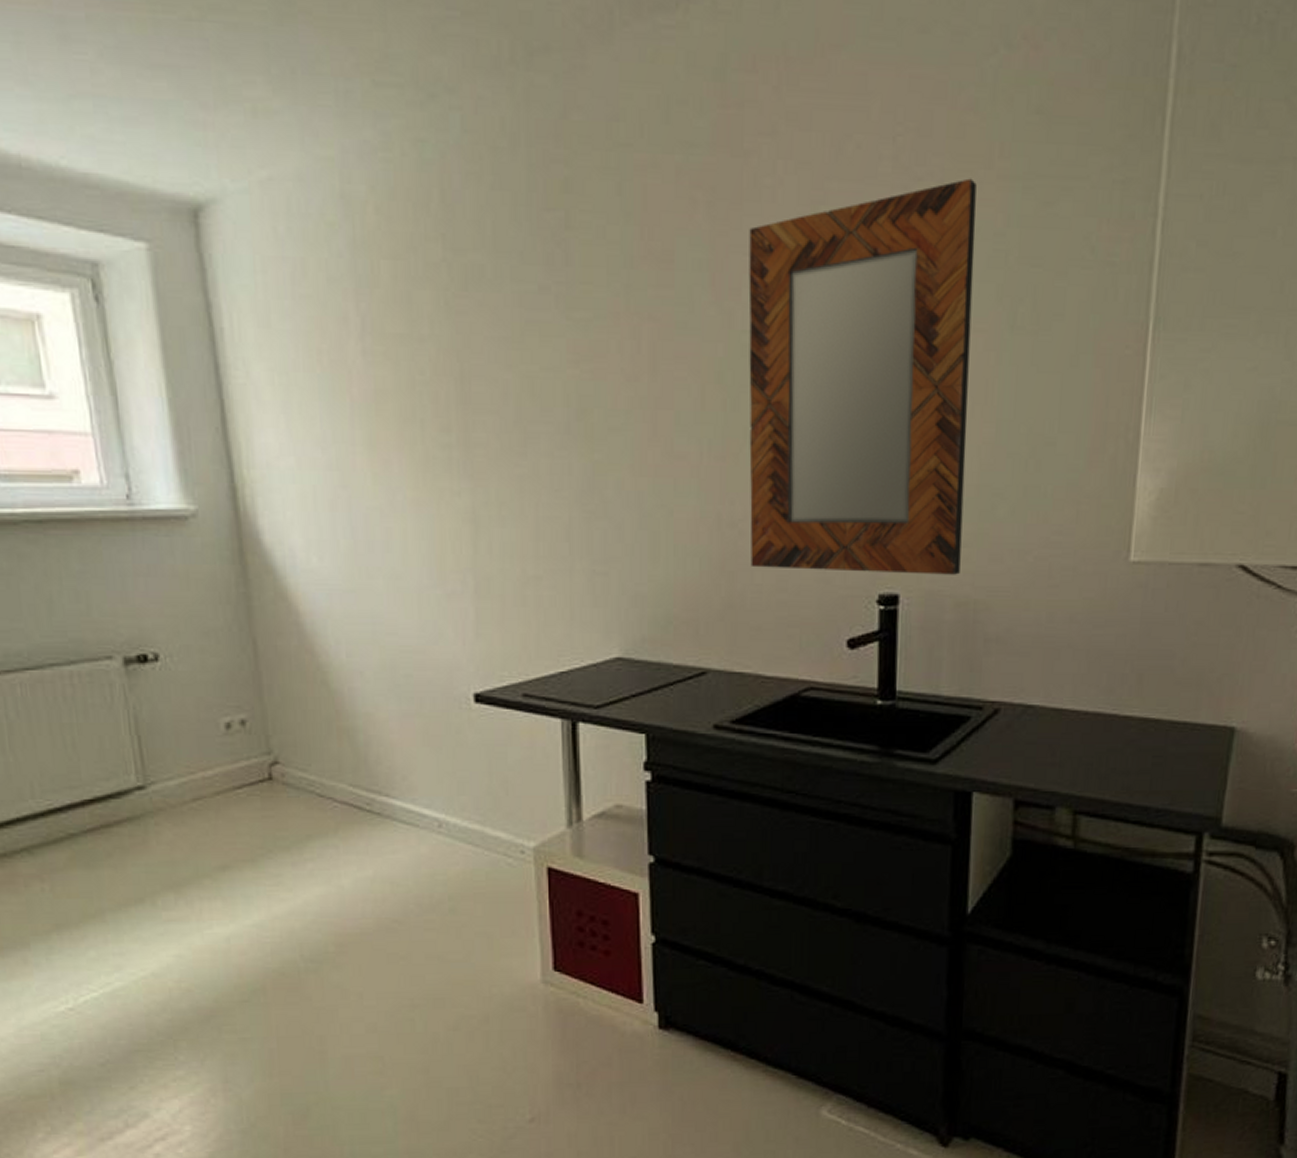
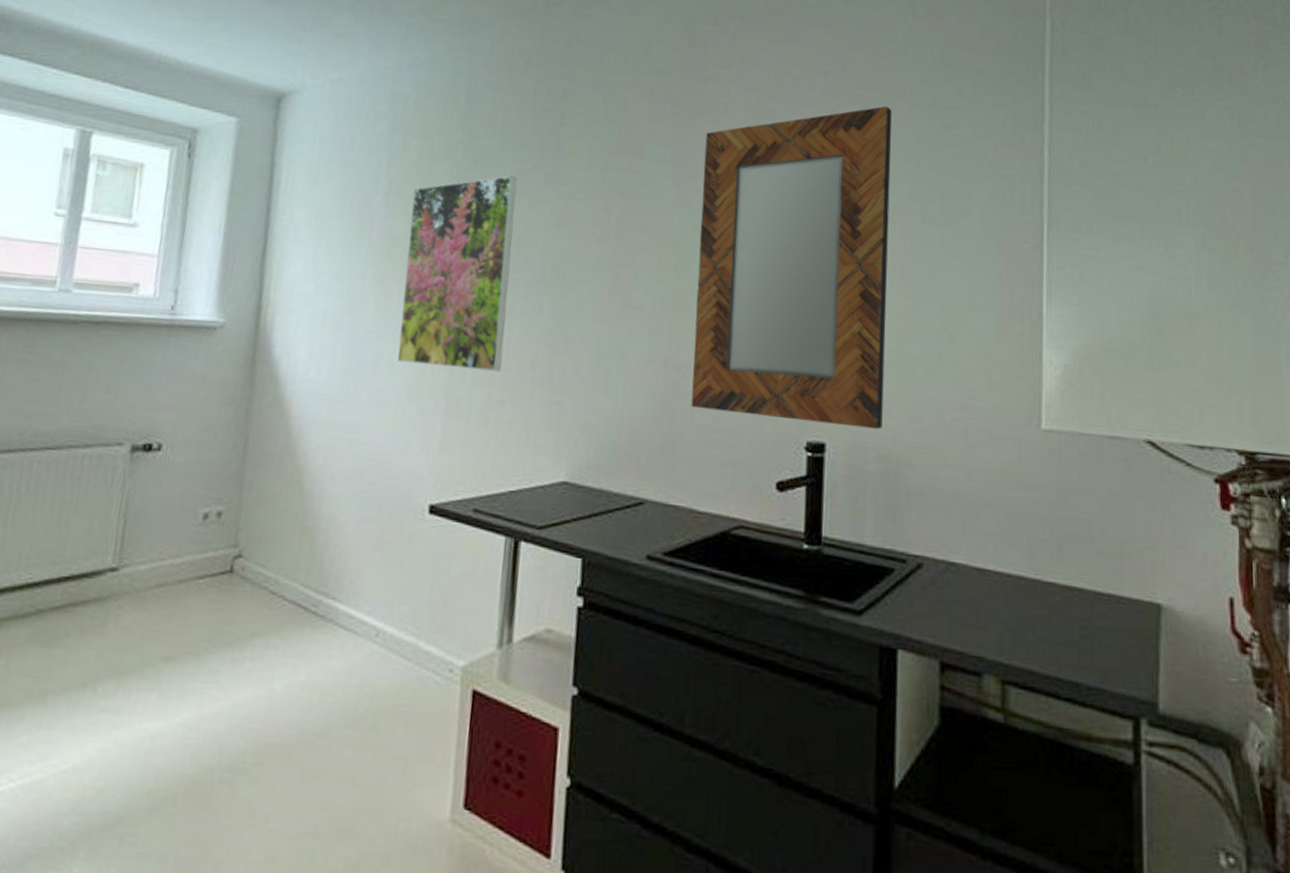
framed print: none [394,301,532,544] -> present [397,175,517,372]

